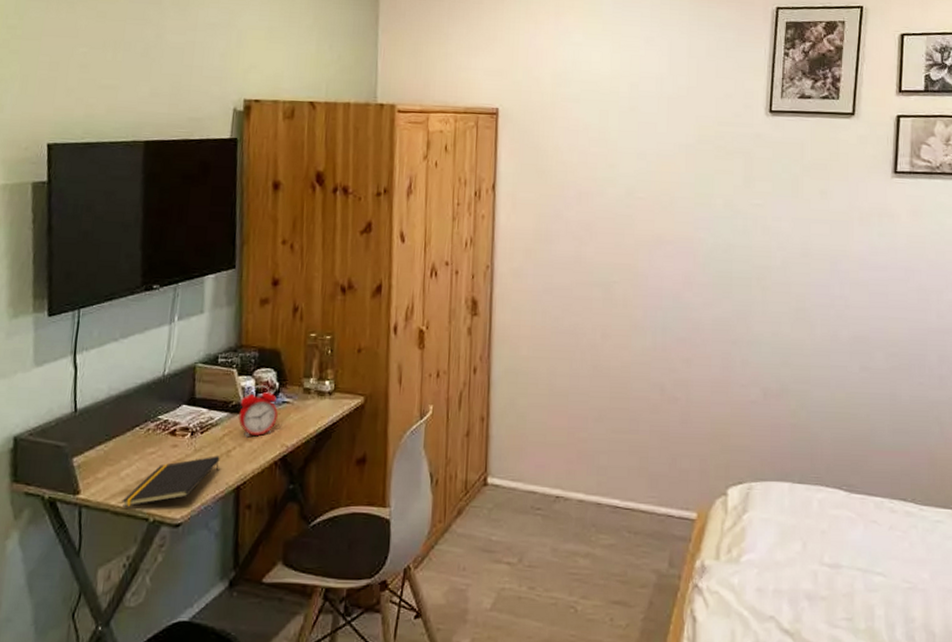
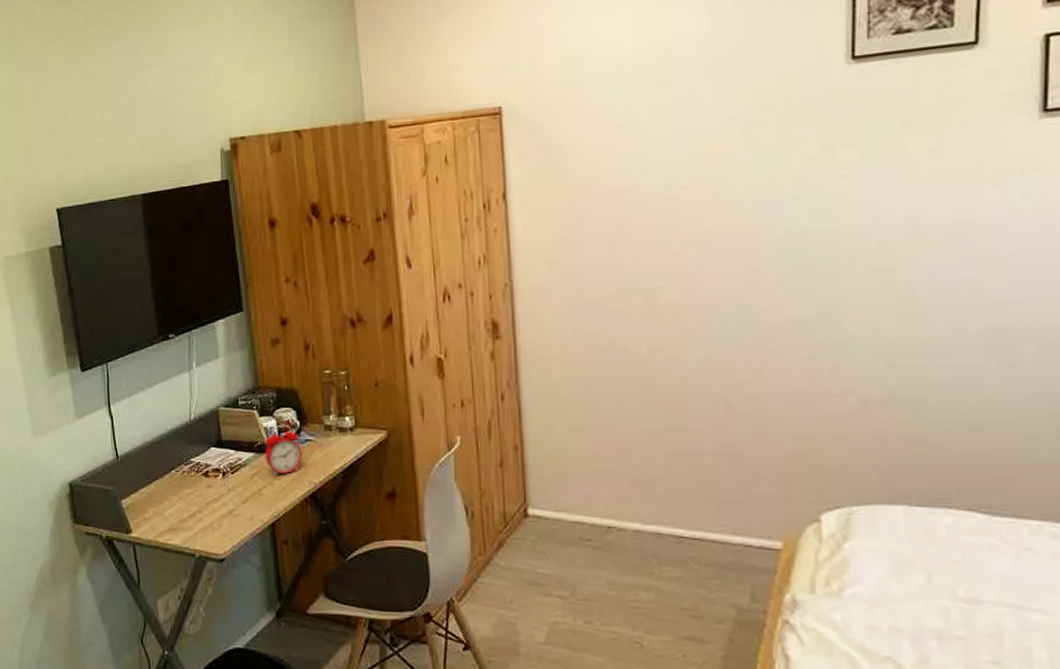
notepad: present [122,456,220,507] -> none [169,494,253,544]

